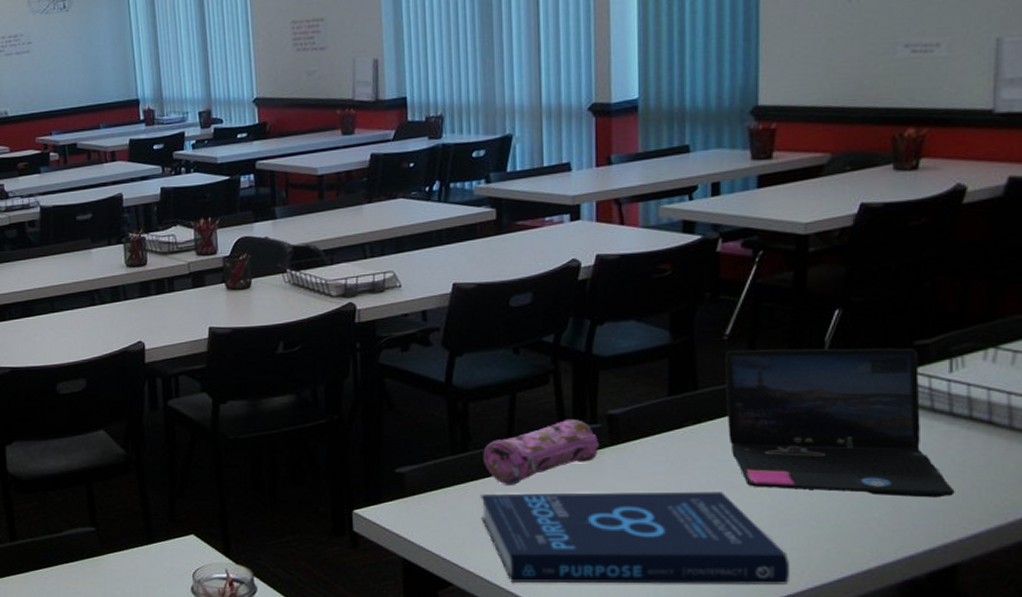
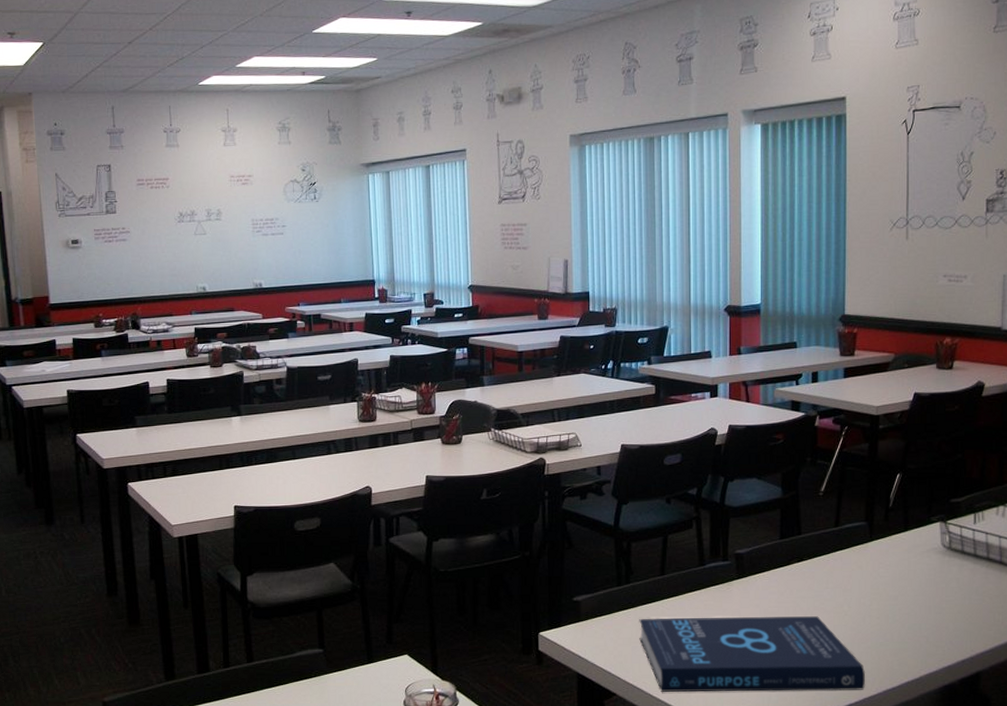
pencil case: present [483,420,599,485] -> none [642,558,729,611]
laptop: present [724,348,955,498] -> none [820,503,978,621]

